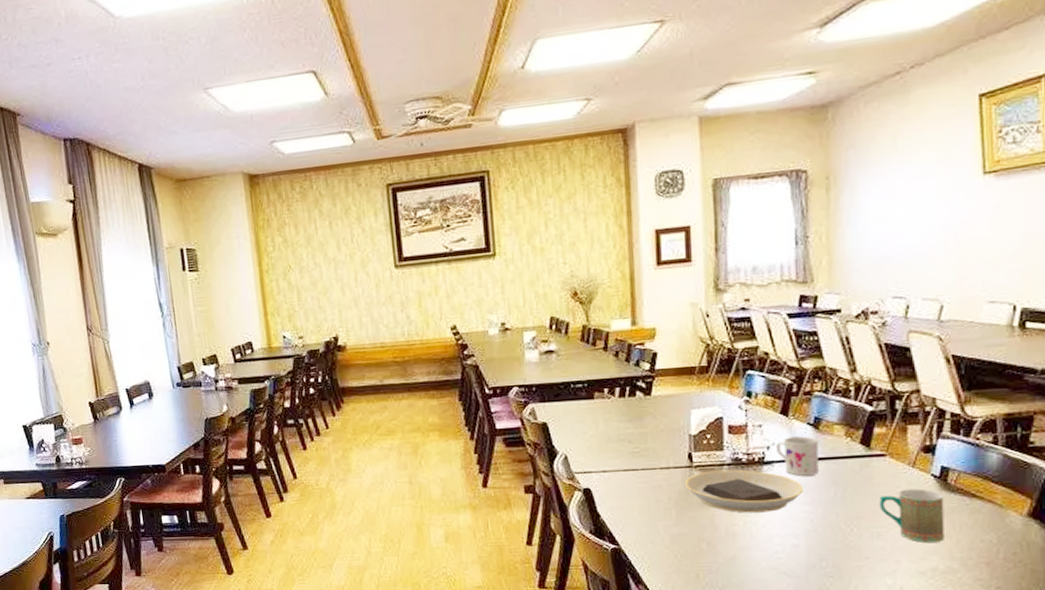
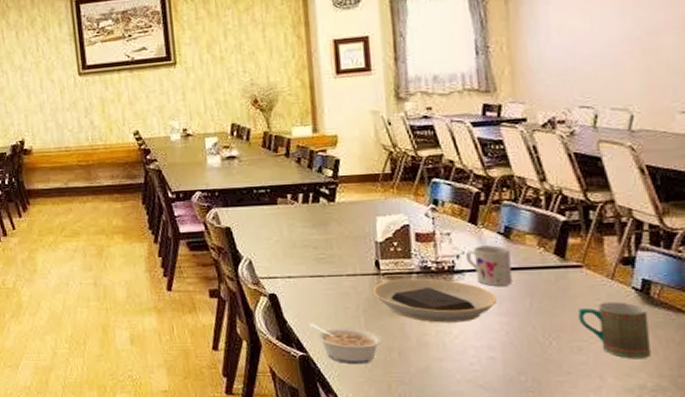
legume: none [622,516,693,556] -> present [309,323,383,365]

